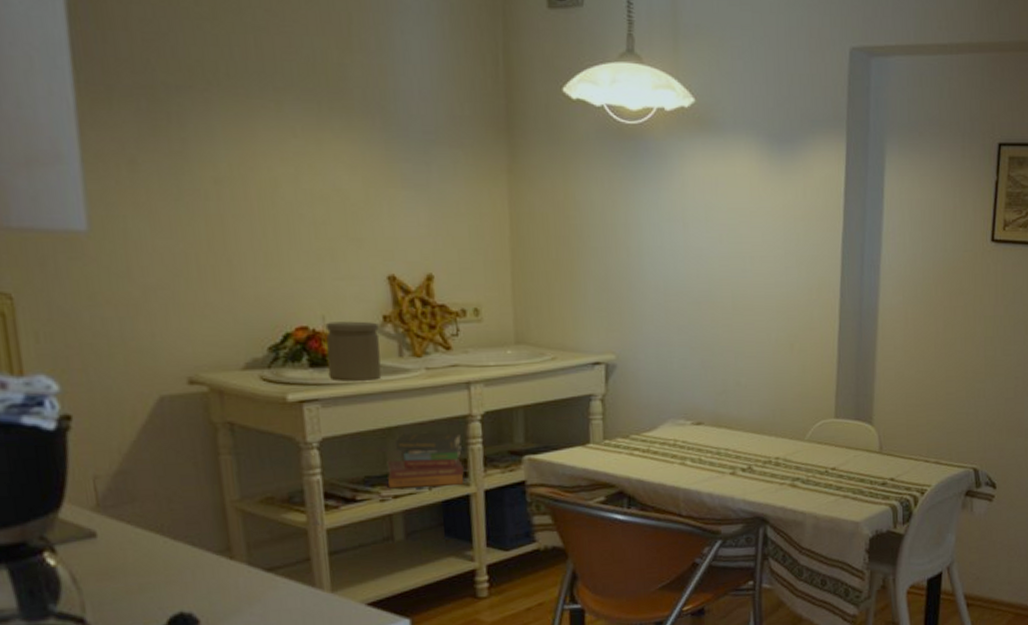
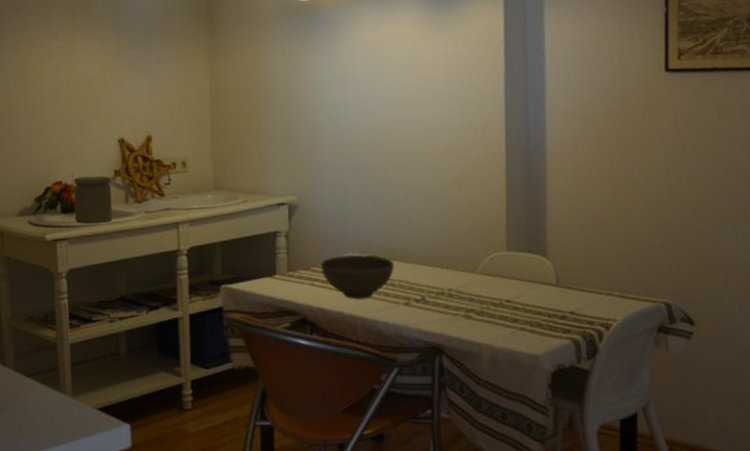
books: present [387,432,464,489] -> none [115,265,174,312]
bowl: none [641,421,721,469] -> present [320,255,394,299]

